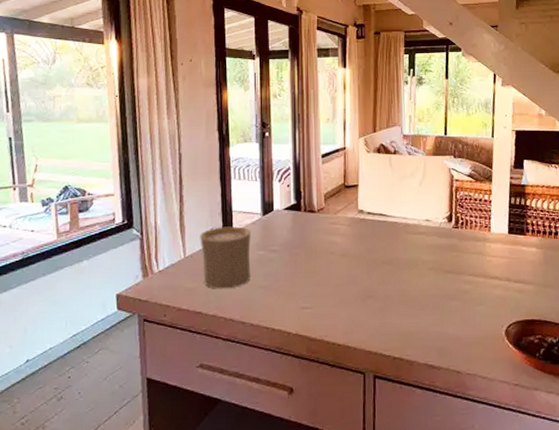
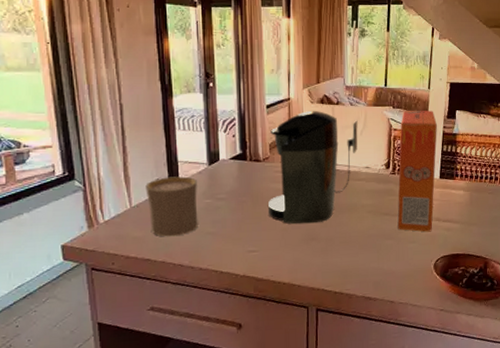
coffee maker: none [322,159,417,280] -> present [267,110,358,224]
cereal box: none [462,159,504,294] -> present [397,110,437,232]

